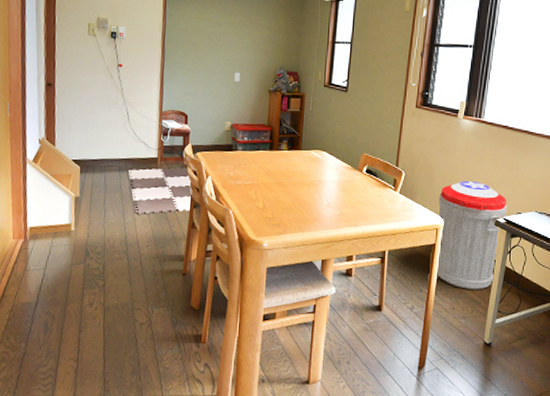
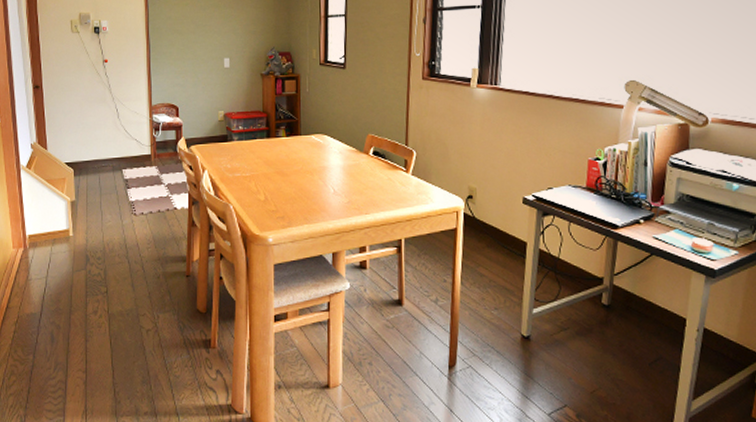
trash can: present [437,181,507,290] -> none [456,156,536,277]

